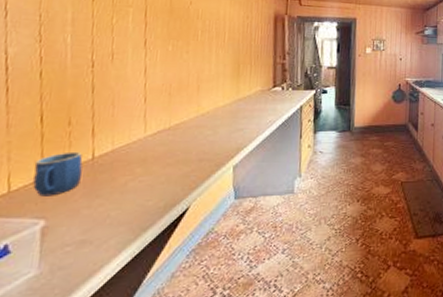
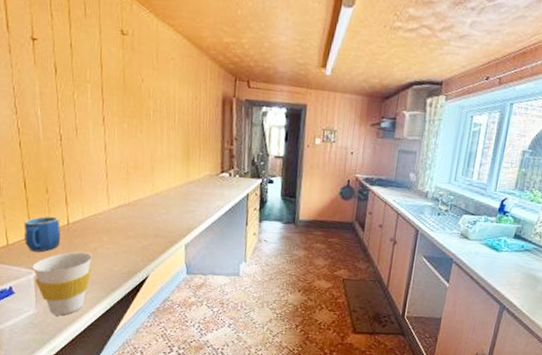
cup: none [39,189,120,273] -> present [32,252,92,316]

